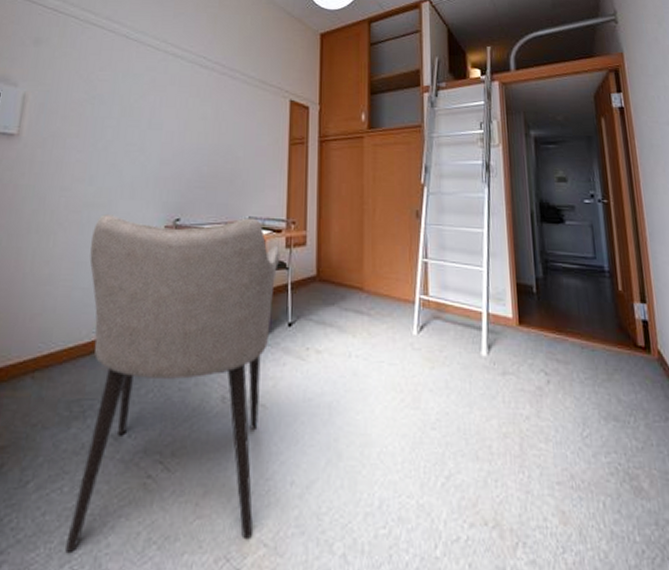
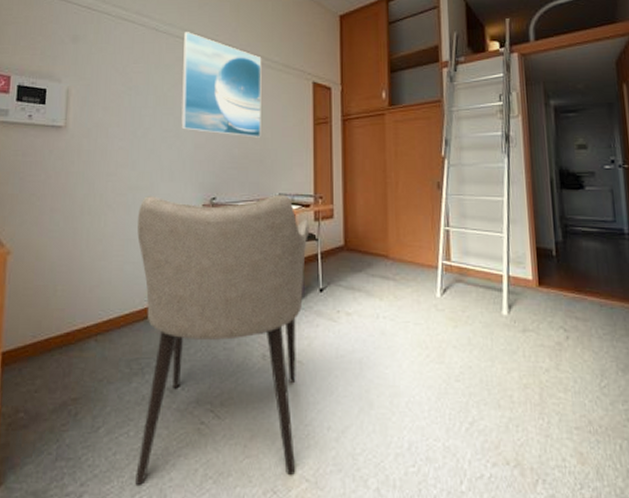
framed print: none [147,40,238,156] -> present [181,31,262,138]

